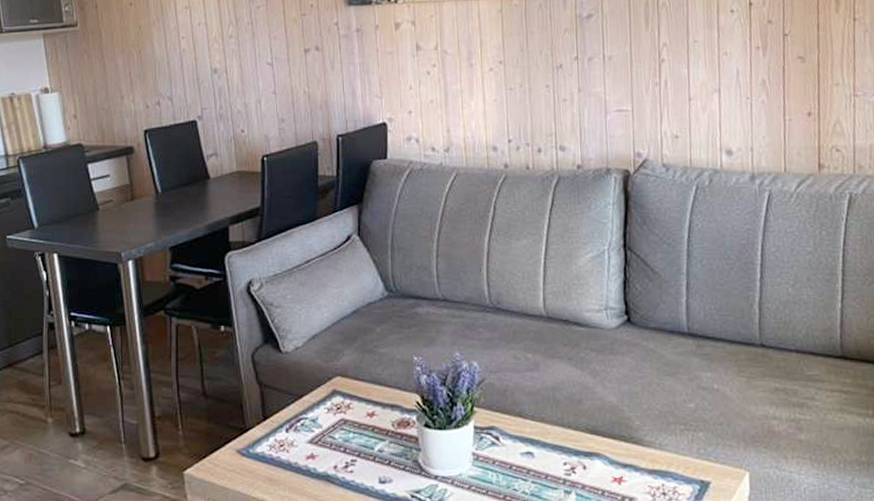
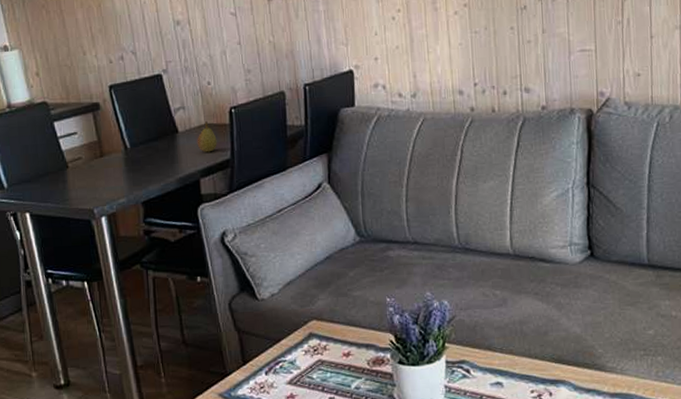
fruit: none [228,167,248,200] -> present [197,120,217,153]

